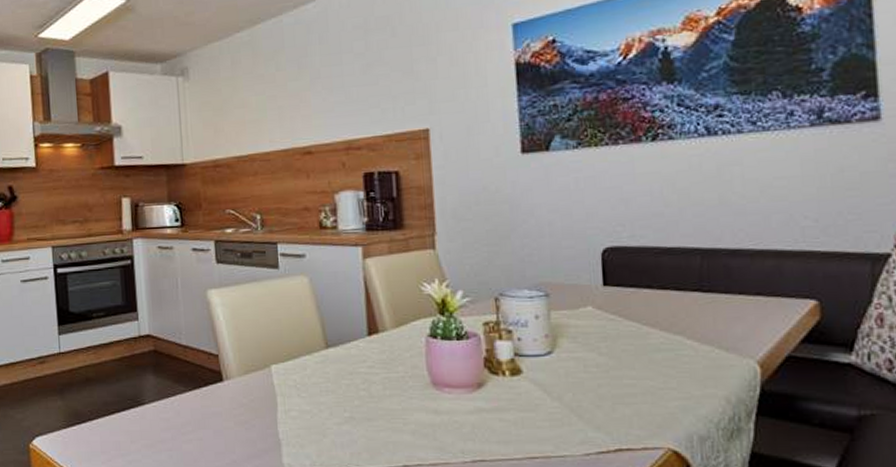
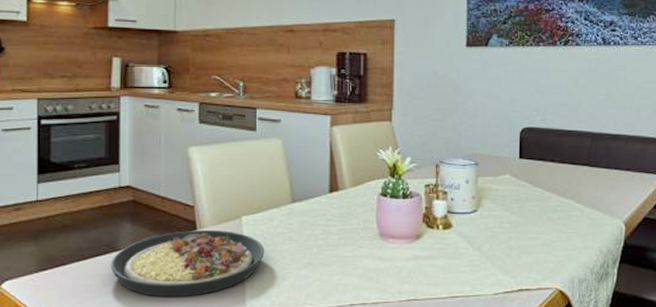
plate: none [136,380,300,456] -> present [110,229,265,297]

